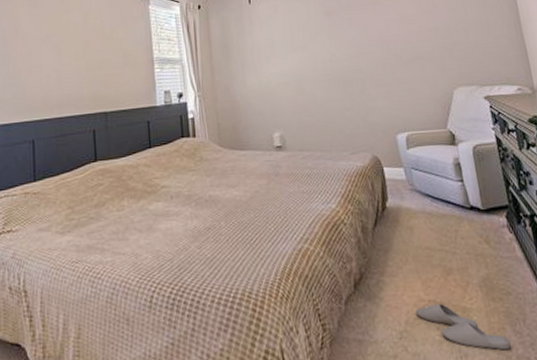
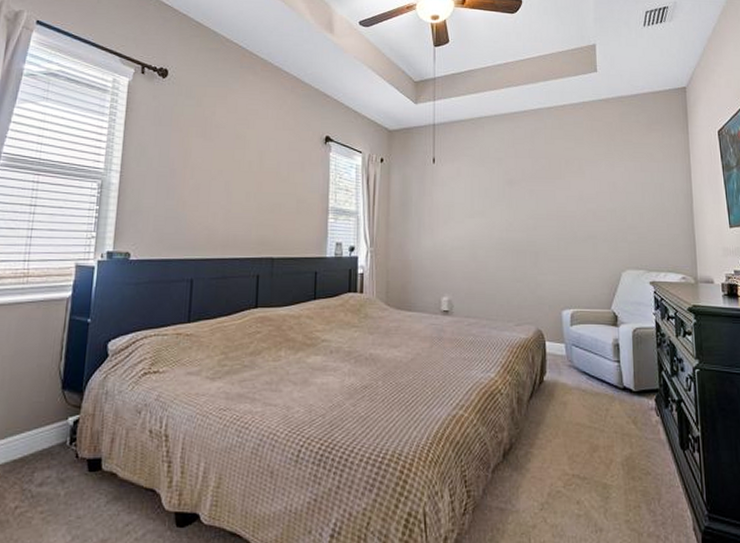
slippers: present [415,303,511,351] -> none [558,479,643,527]

